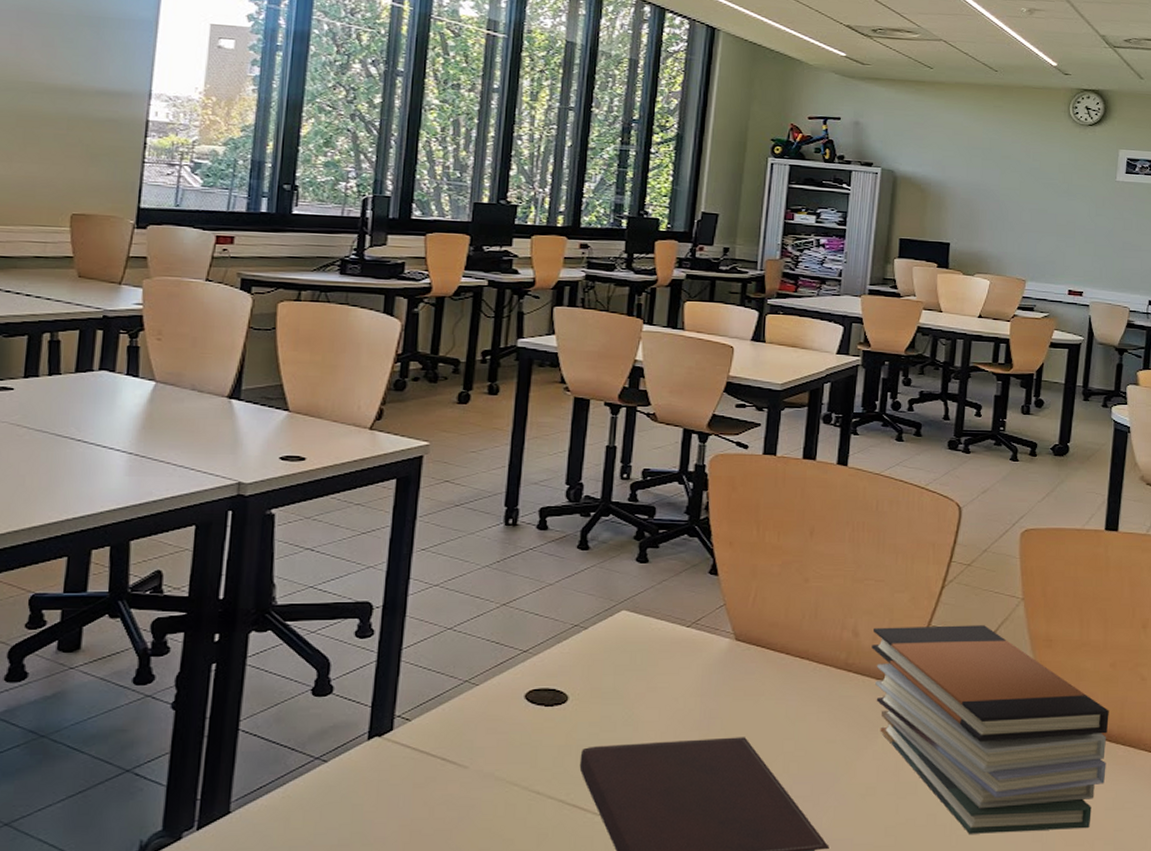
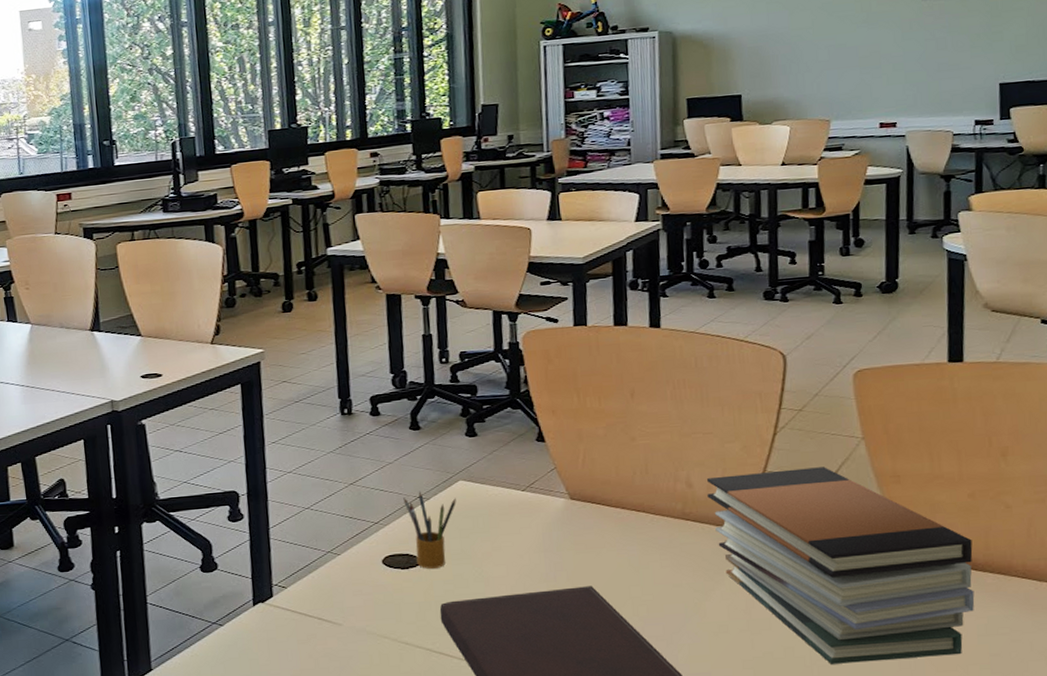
pencil box: none [559,618,616,708] -> present [403,490,456,569]

